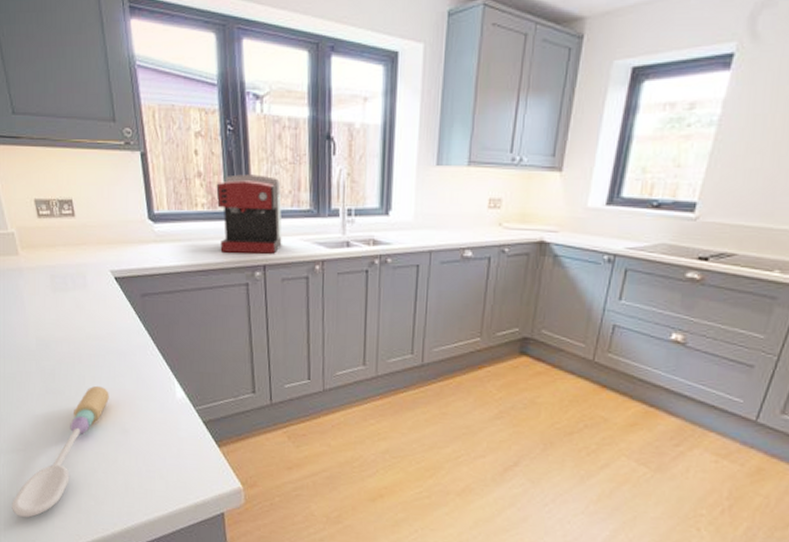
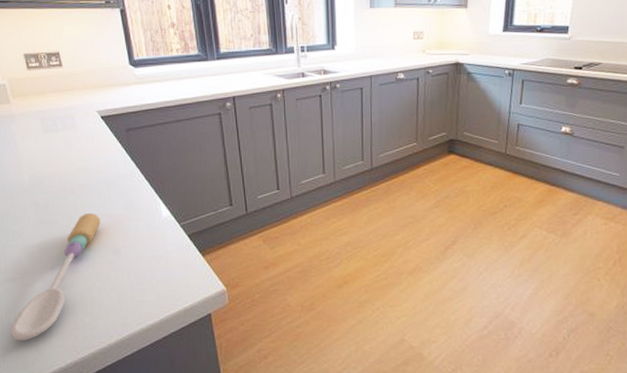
coffee maker: present [216,174,282,254] -> none [188,22,248,88]

